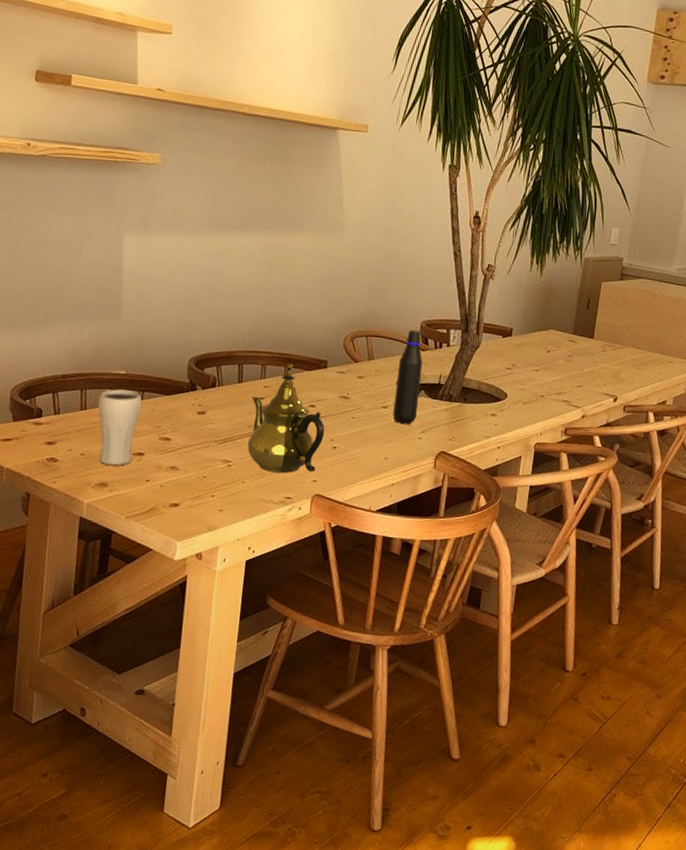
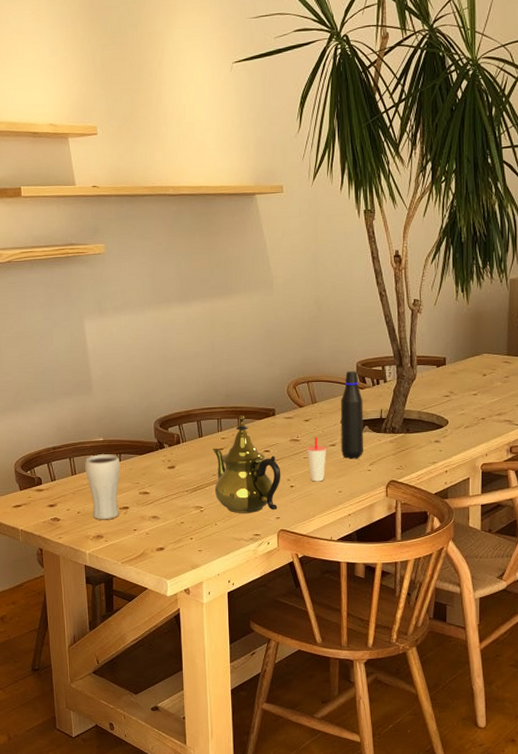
cup: none [355,396,378,446] -> present [307,437,327,482]

